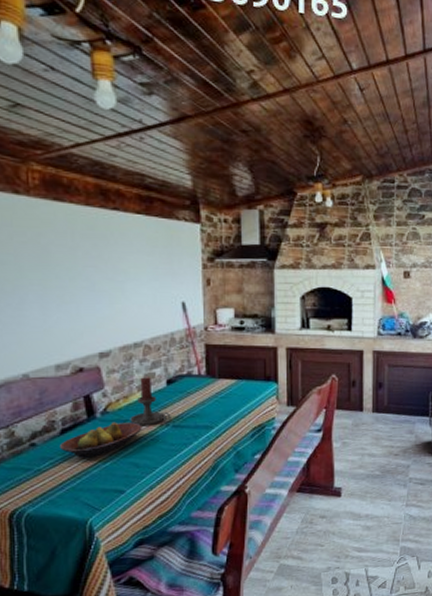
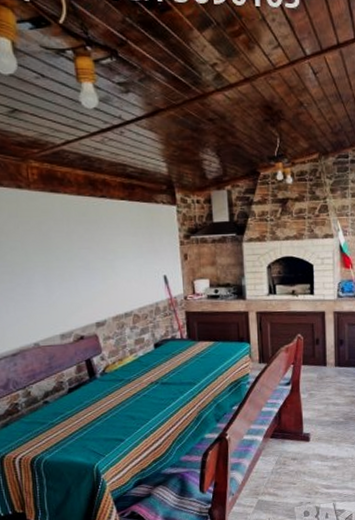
fruit bowl: present [60,422,142,459] -> none [68,381,136,414]
candle holder: present [130,377,171,426] -> none [125,342,160,384]

